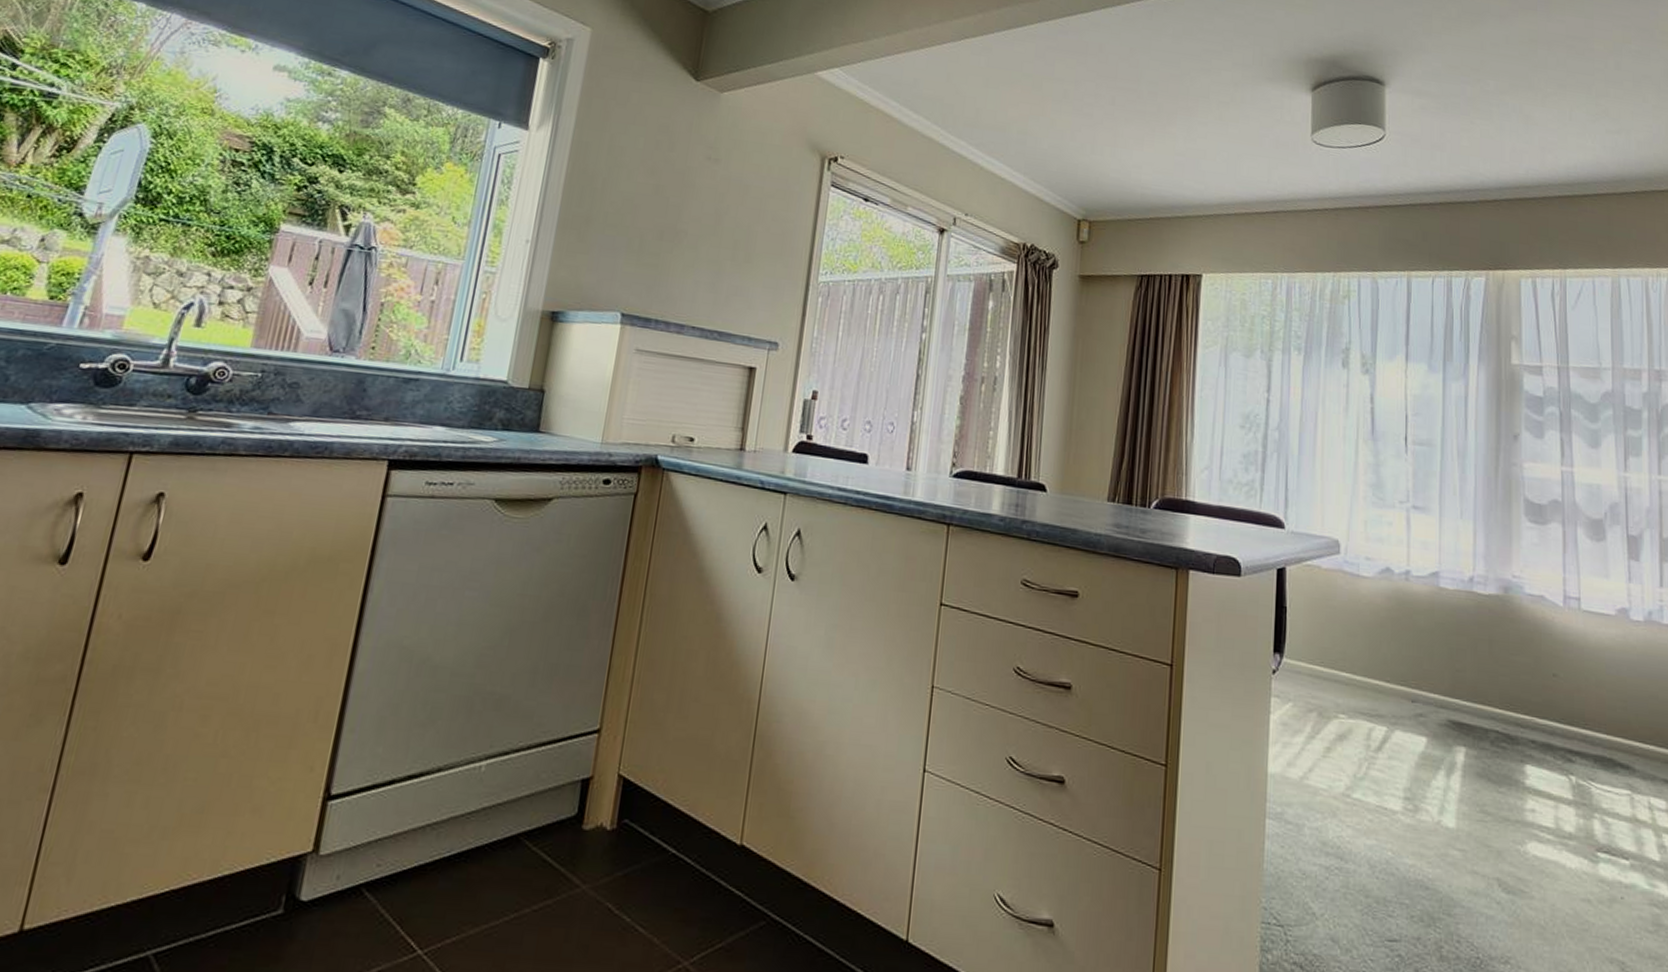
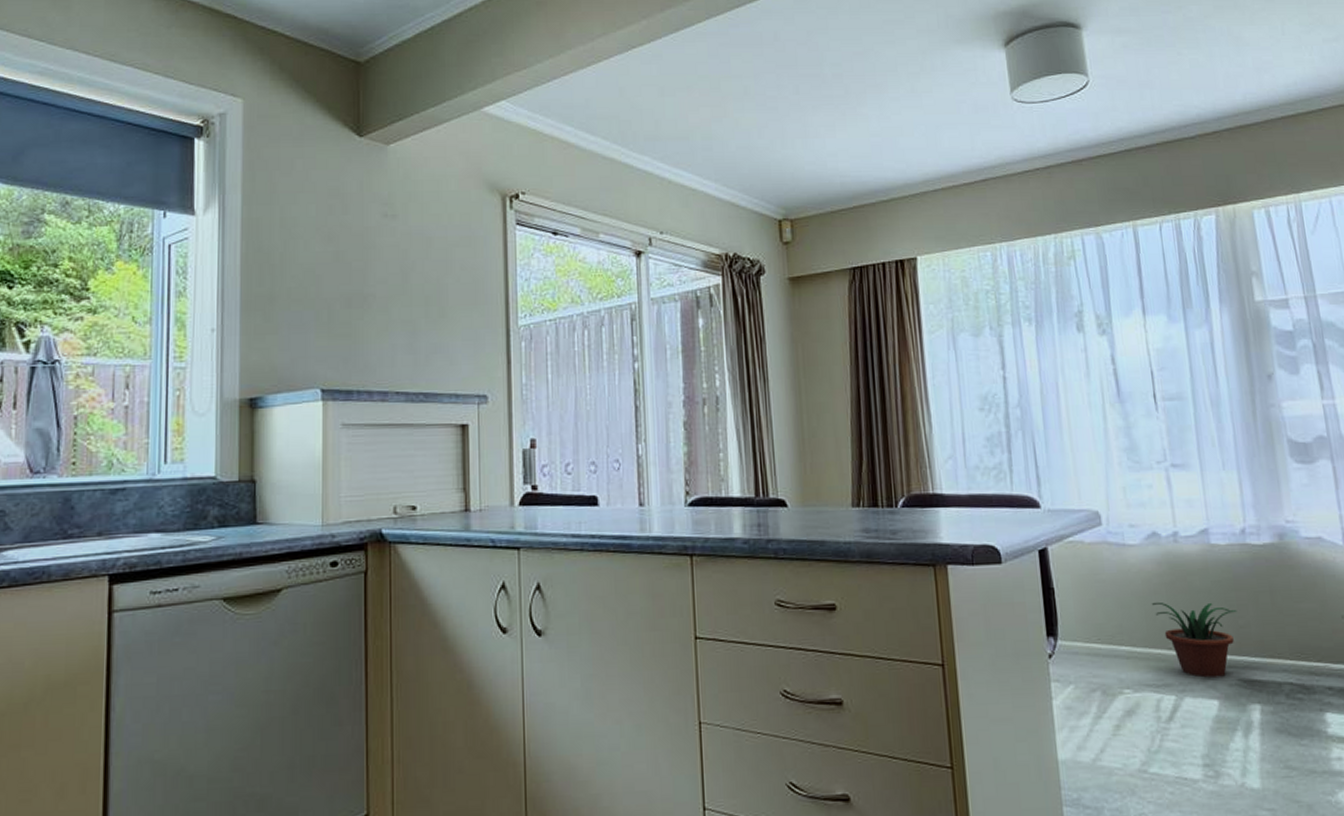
potted plant: none [1377,634,1456,716] -> present [1152,601,1237,678]

